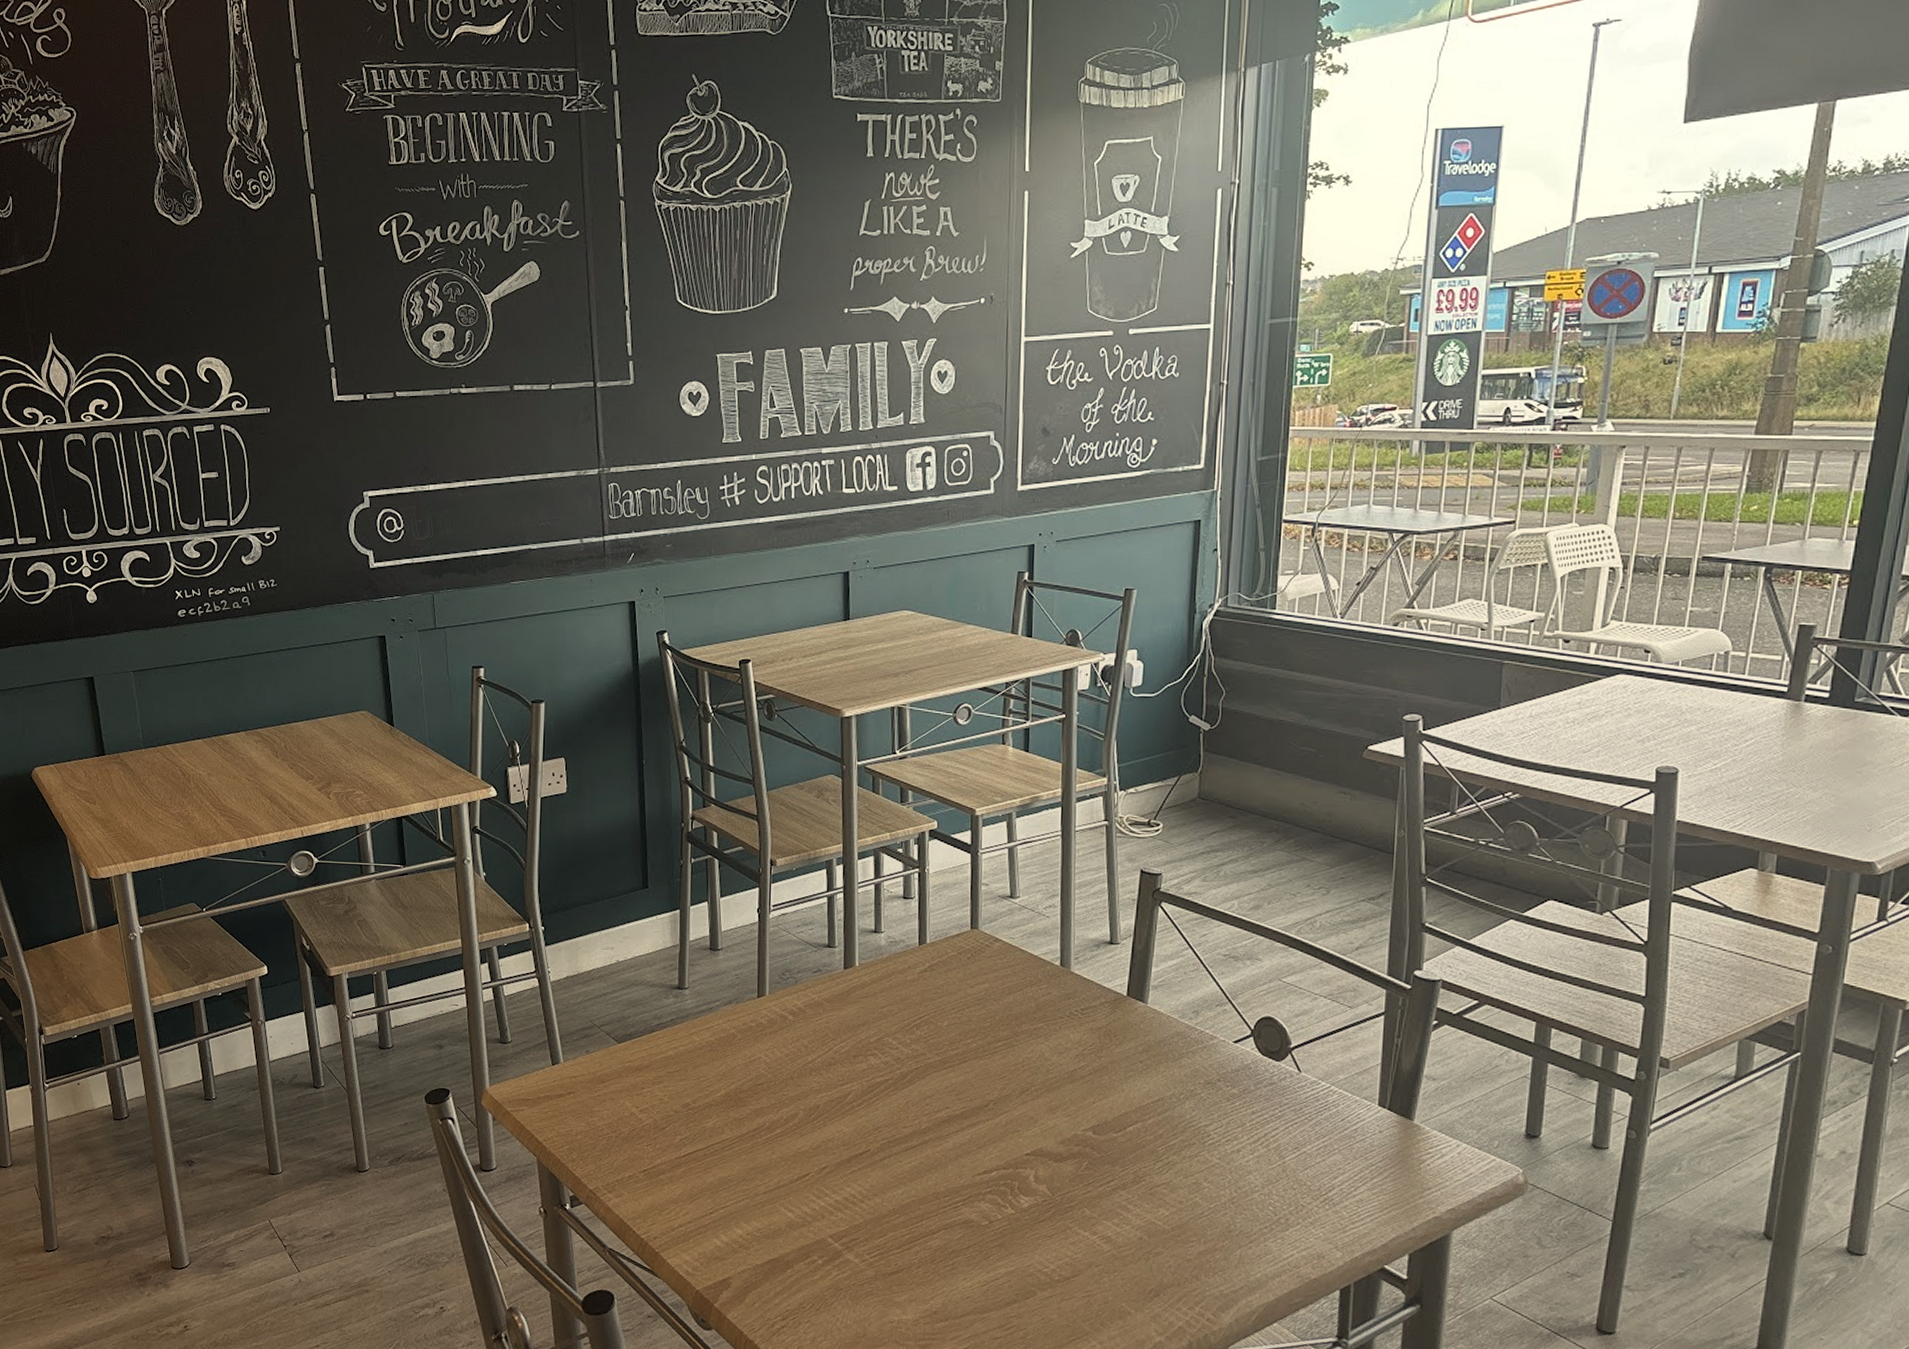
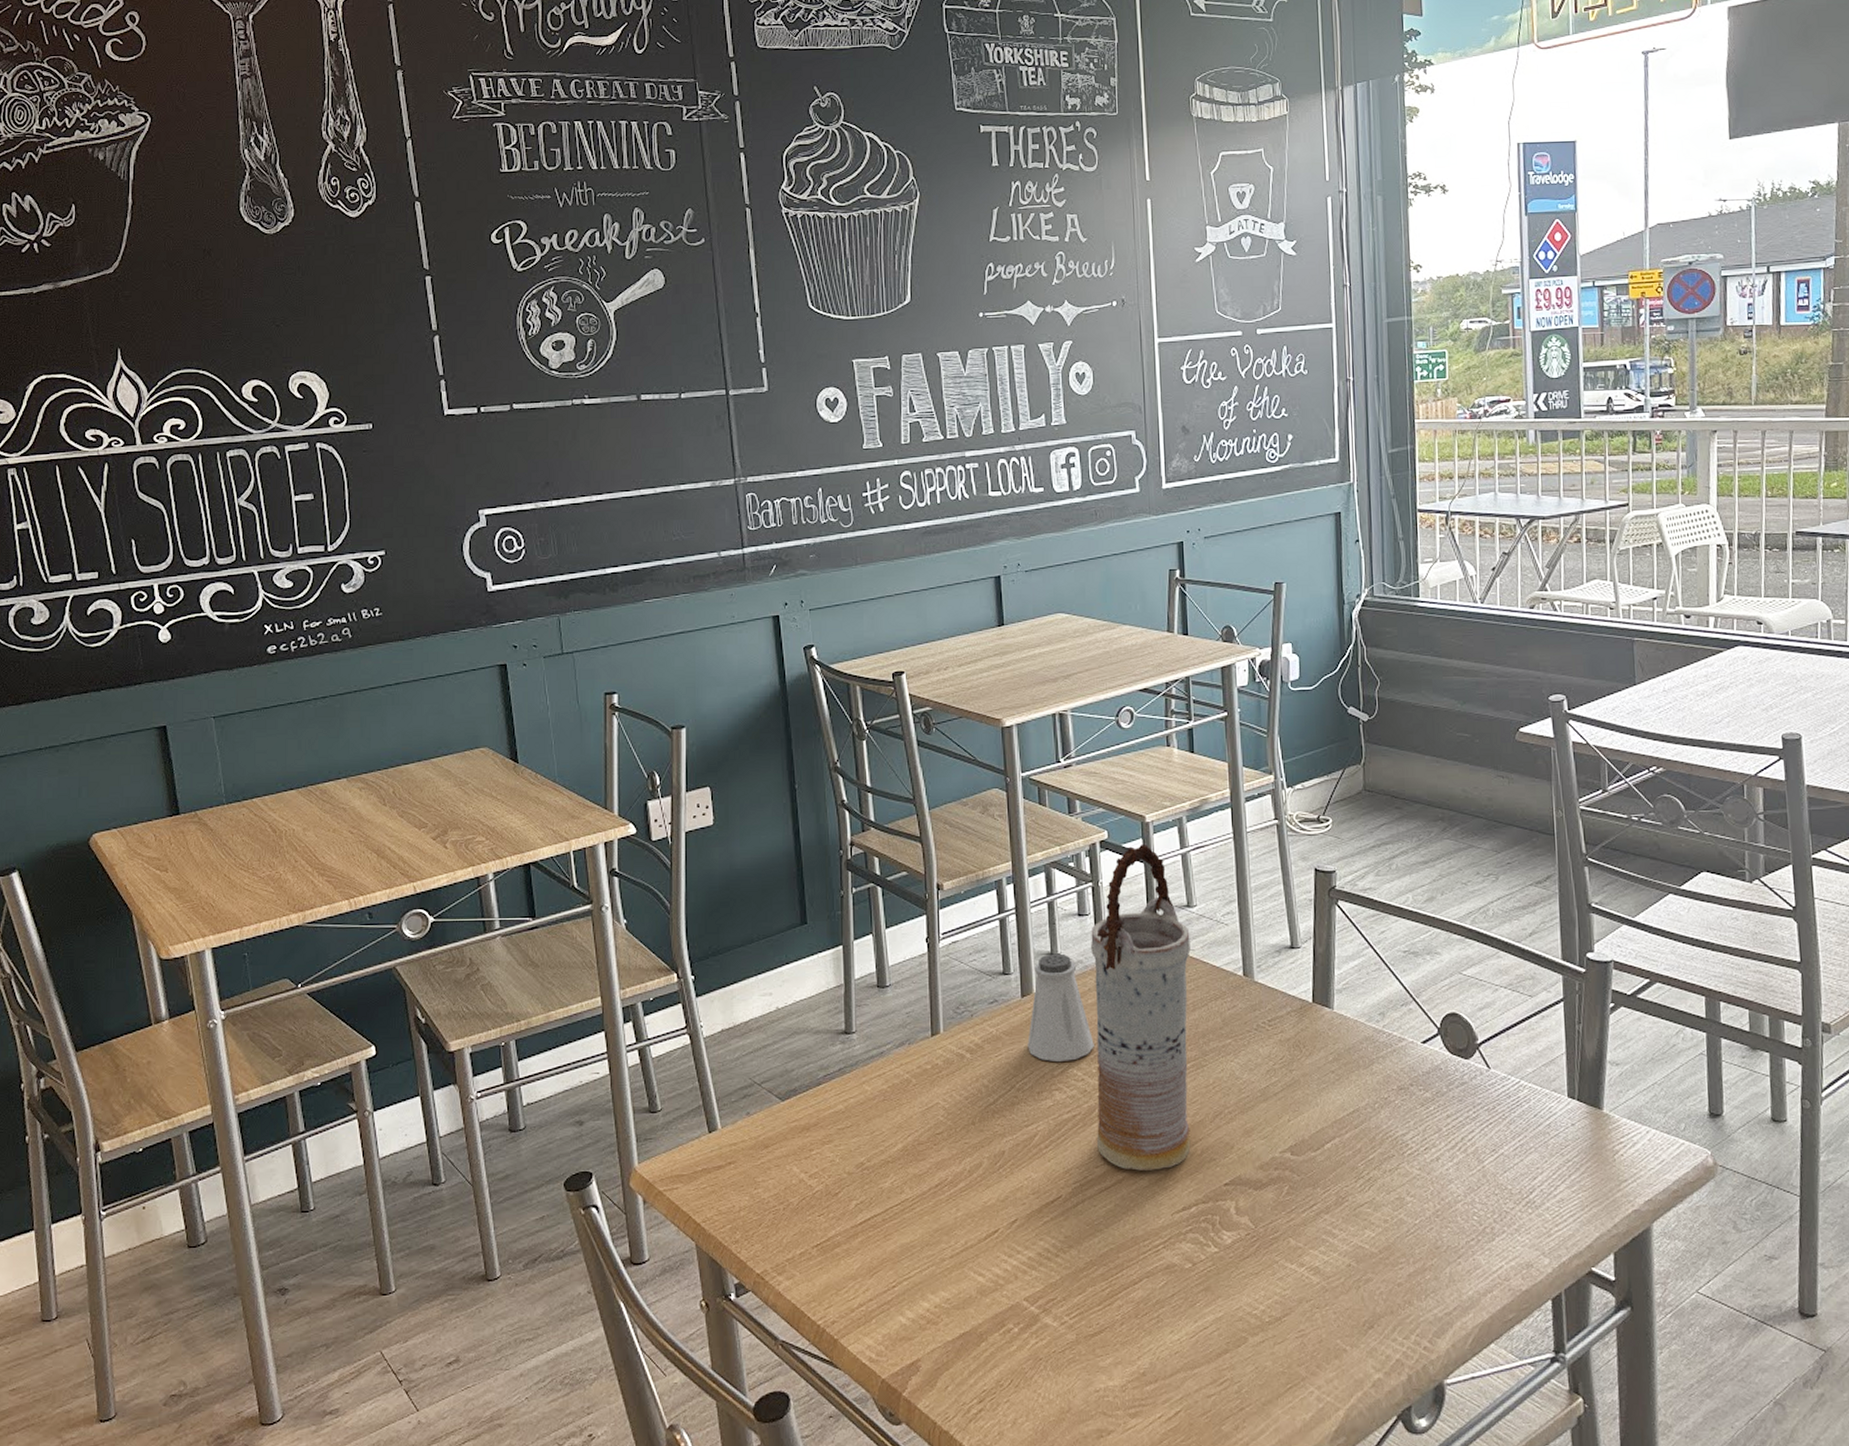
saltshaker: none [847,931,910,1031] -> present [1027,953,1094,1063]
vase: none [907,836,1011,1135] -> present [1090,845,1191,1171]

